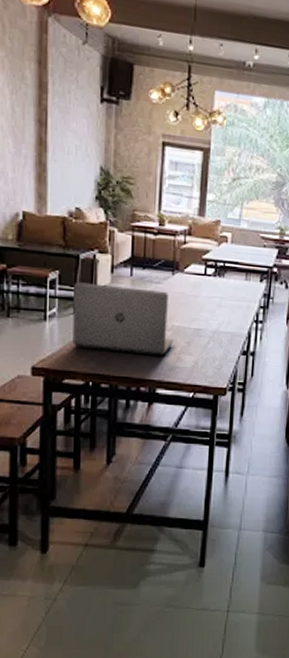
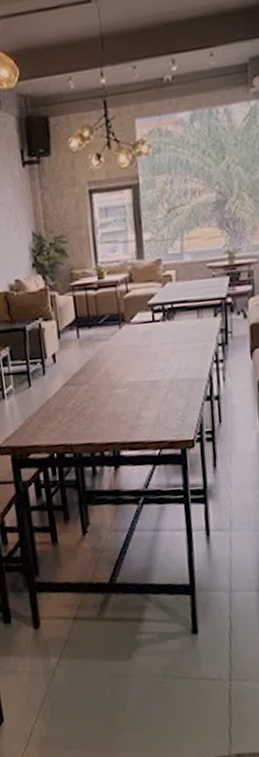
laptop: present [72,282,173,356] -> none [25,347,131,421]

